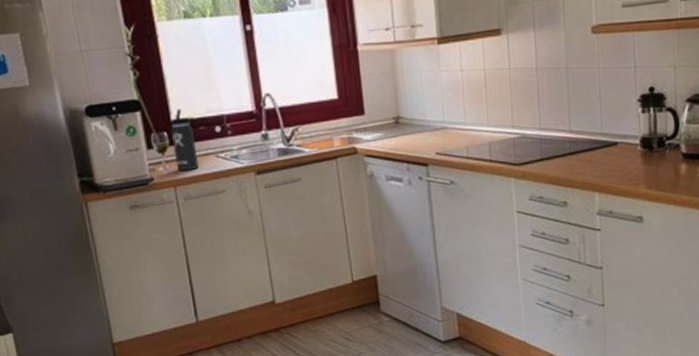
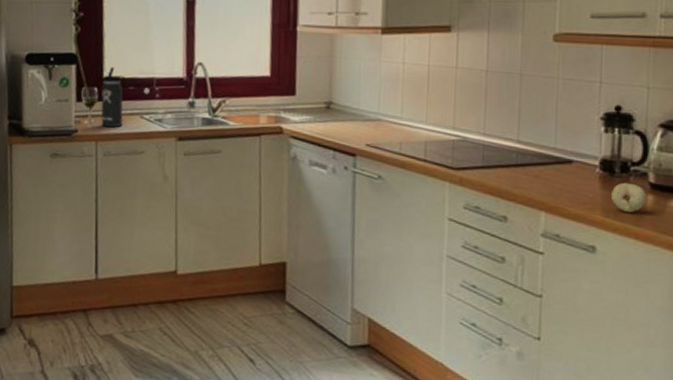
fruit: none [652,155,681,183] -> present [612,182,647,213]

